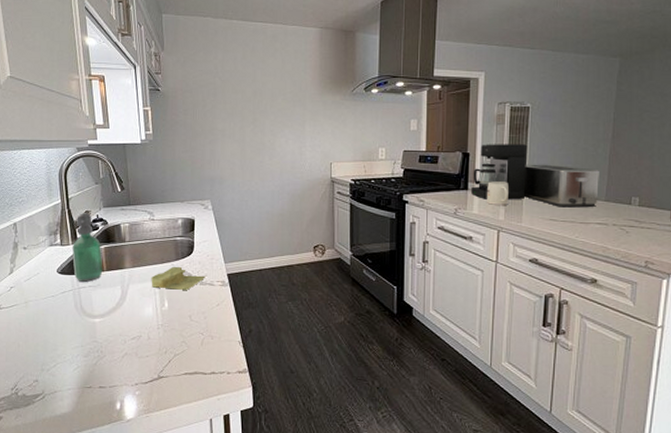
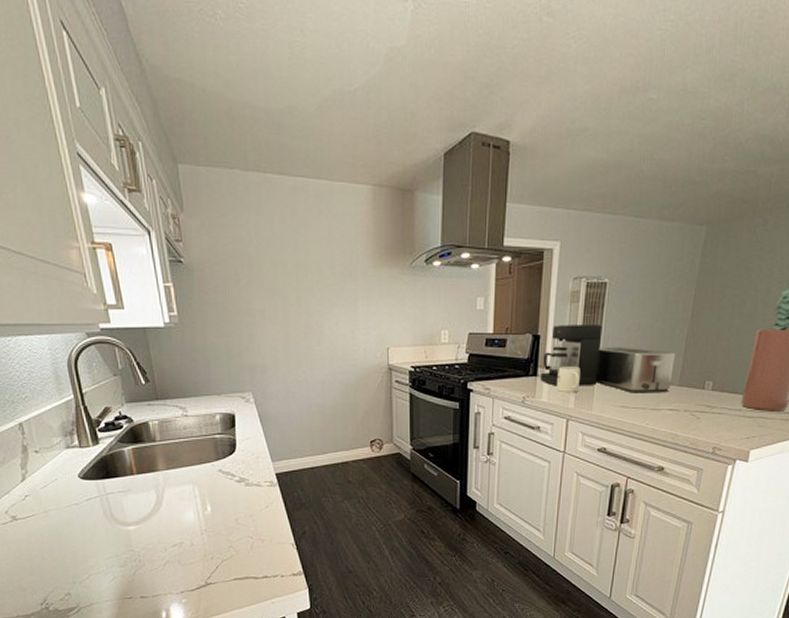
soap dispenser: present [71,213,103,282] -> none [92,410,133,487]
sponge: present [151,266,207,290] -> none [189,466,253,492]

